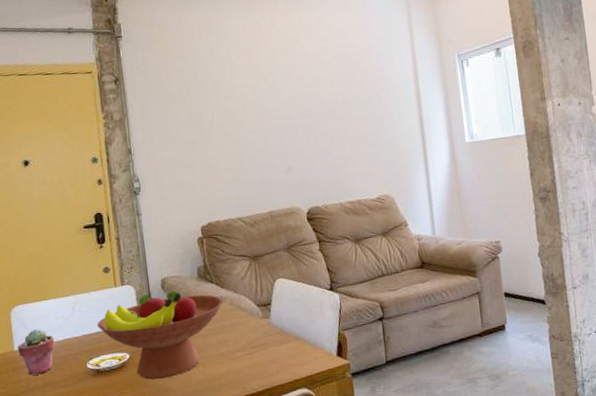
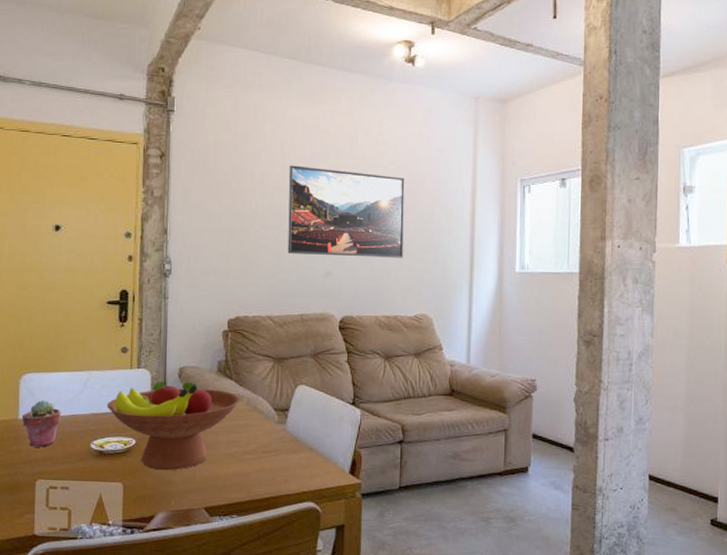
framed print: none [238,69,359,156] -> present [287,165,405,258]

